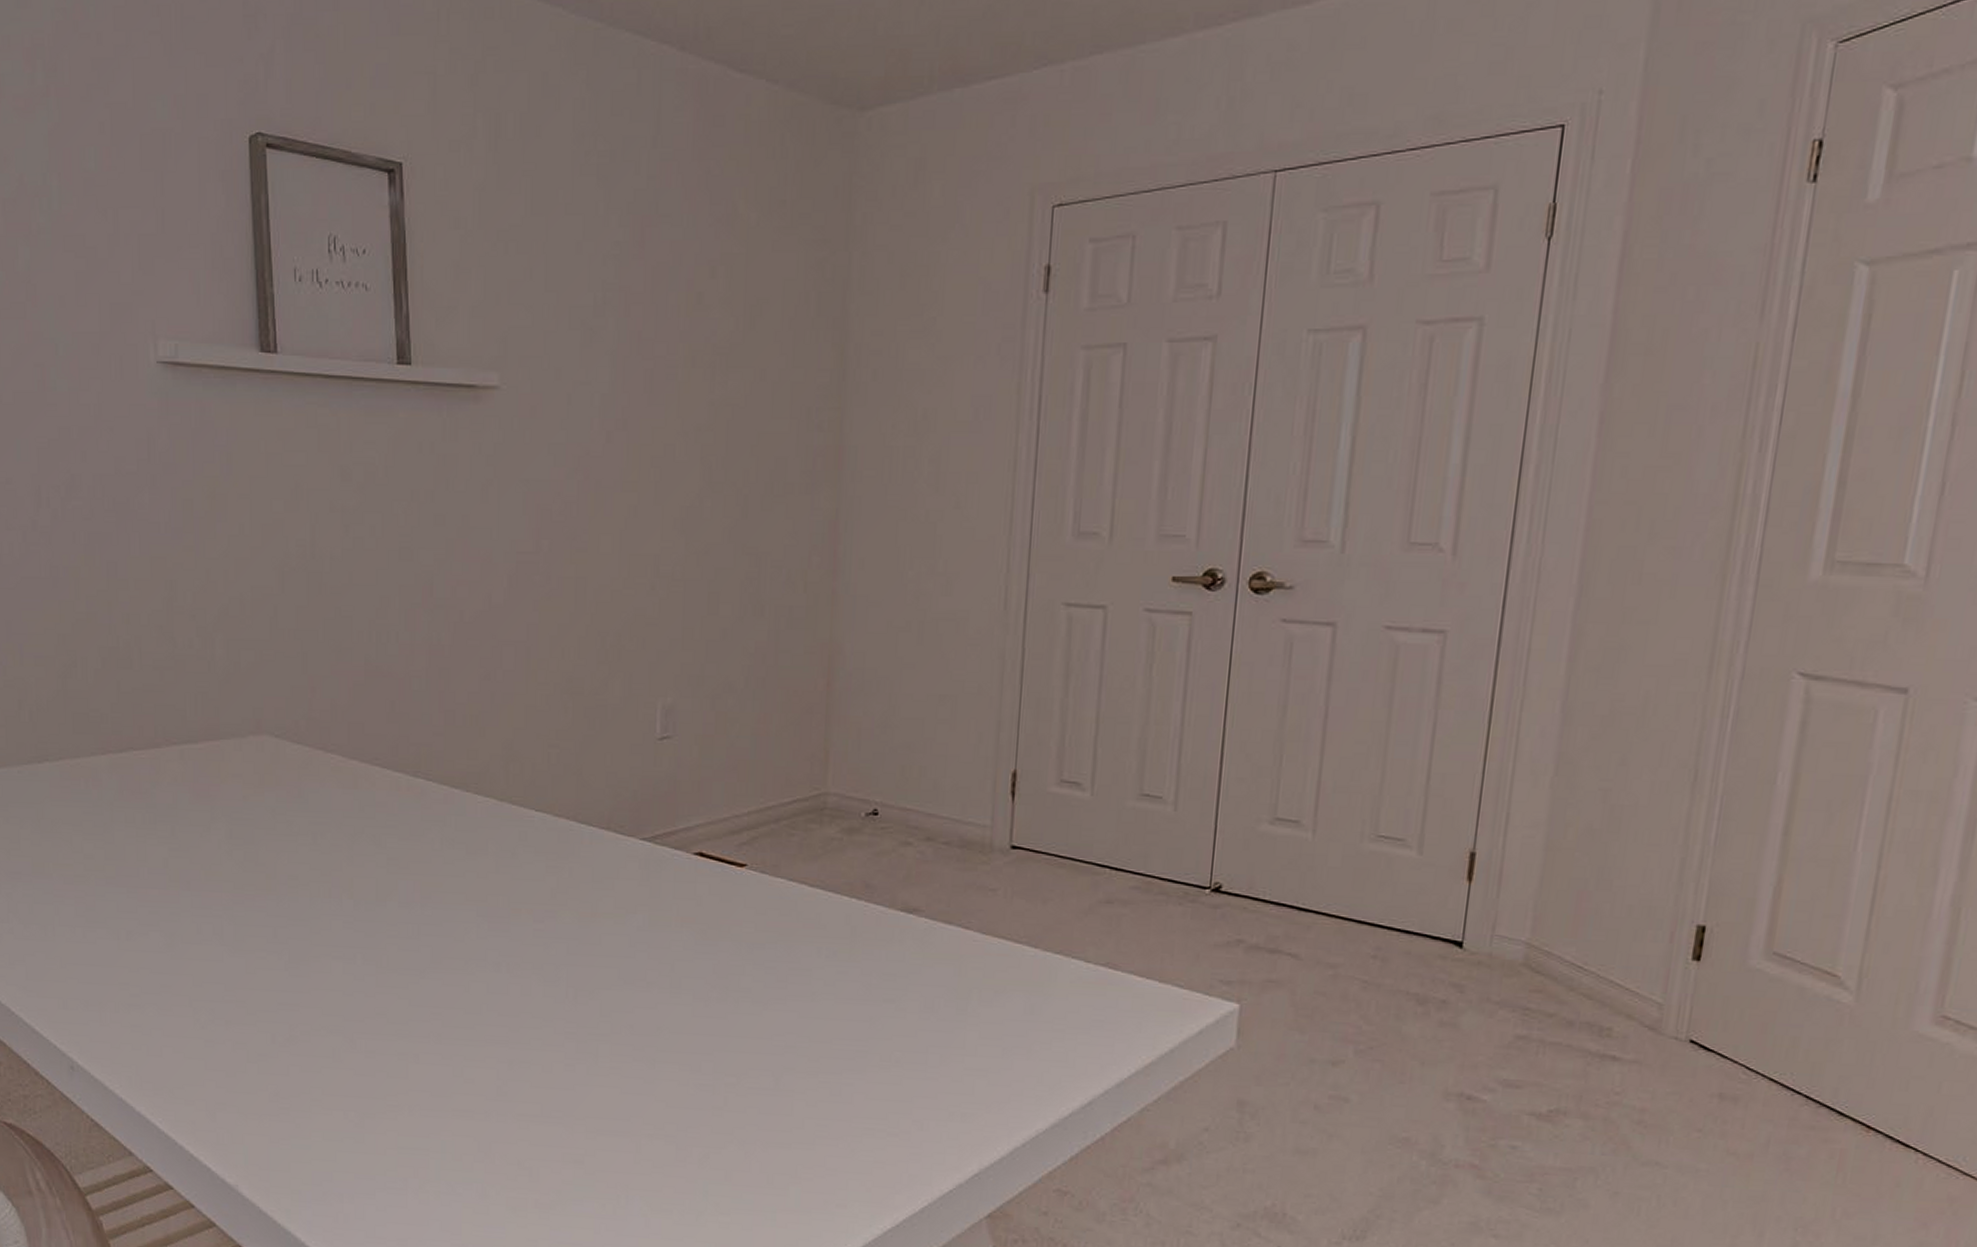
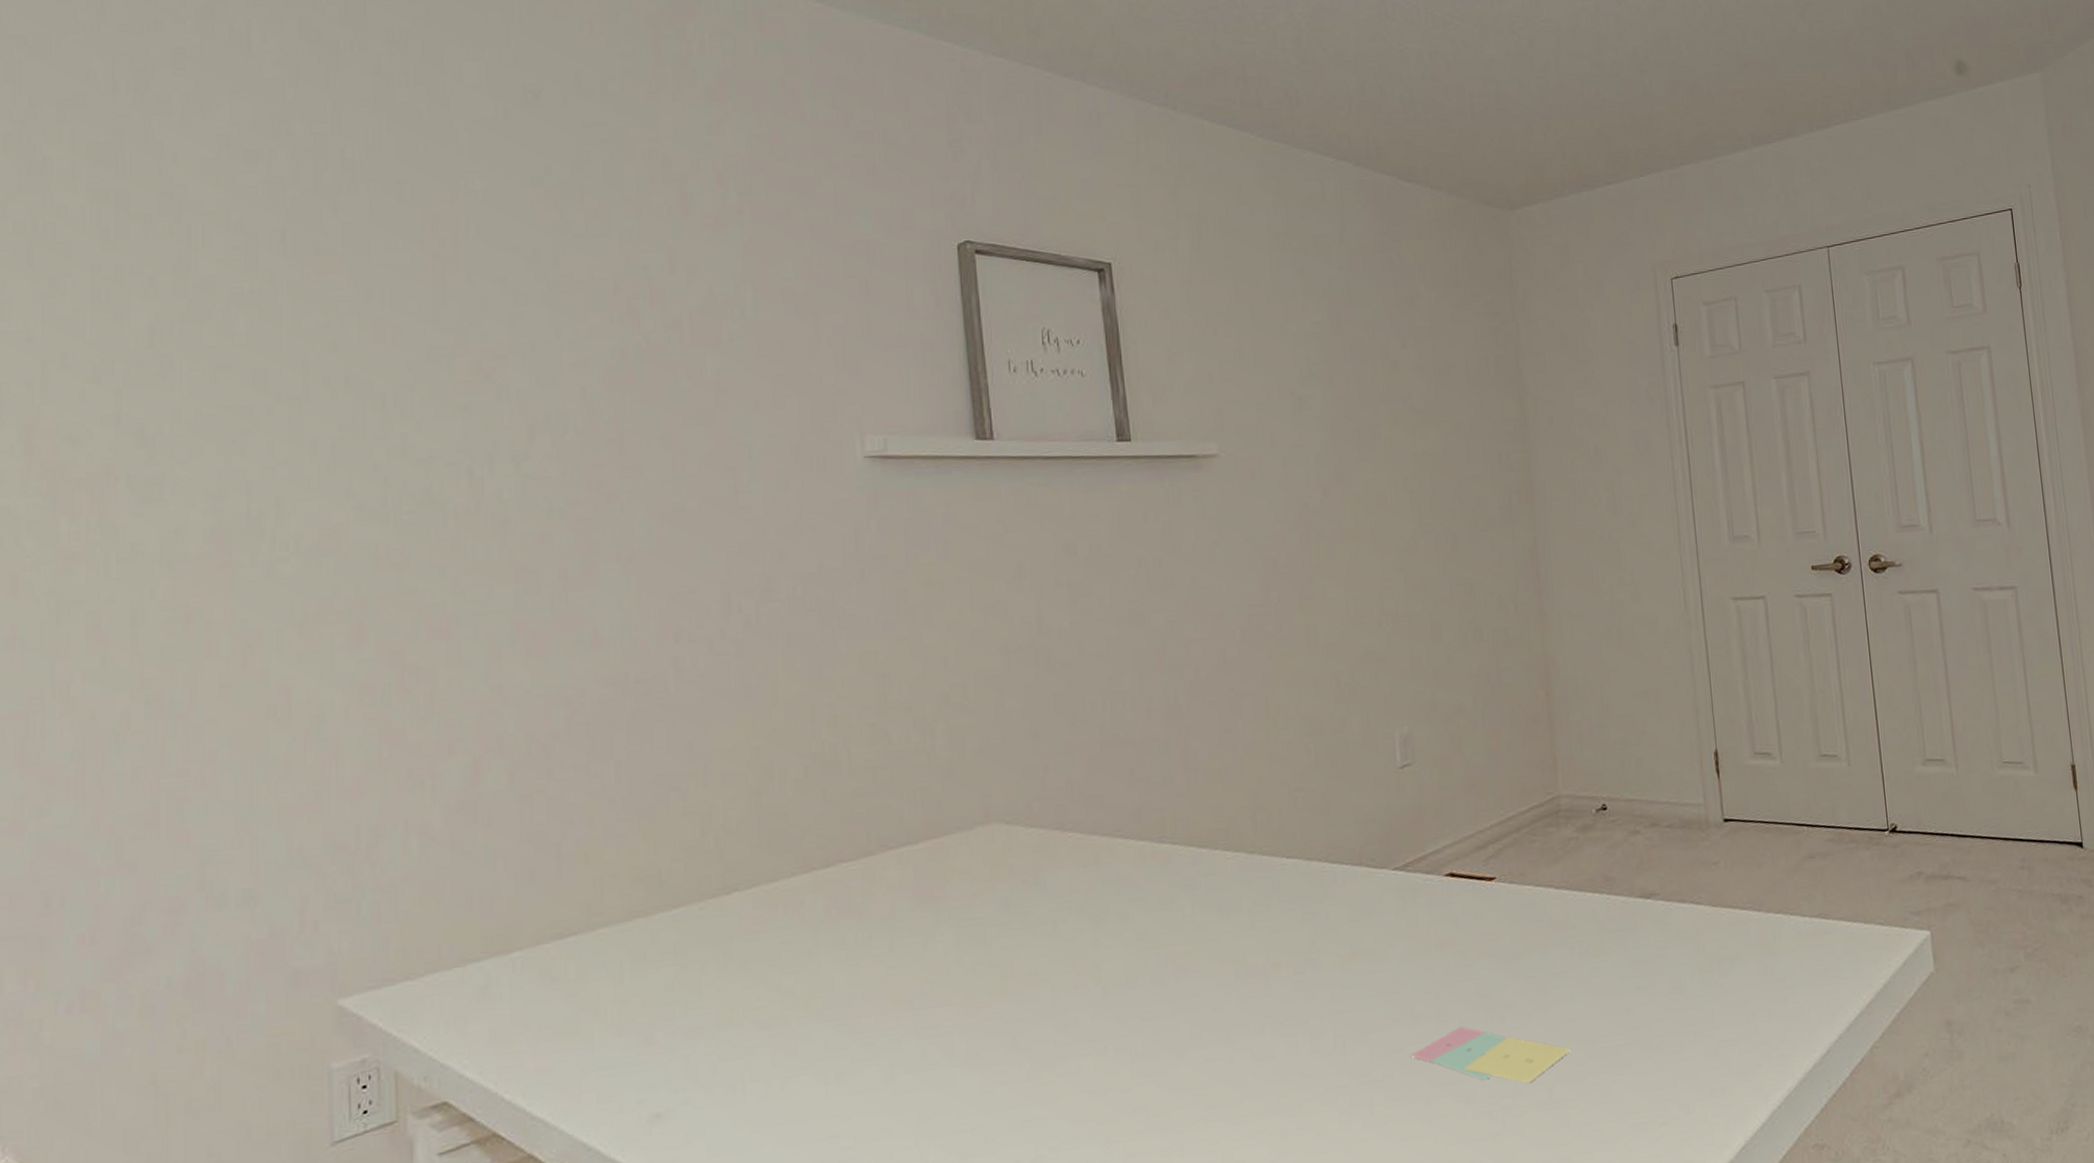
sticky notes: none [640,1001,805,1068] -> present [1410,1026,1572,1084]

